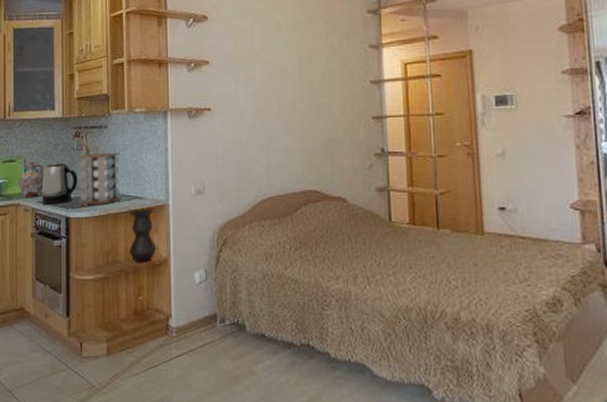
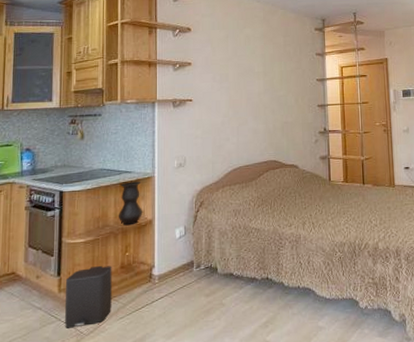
ceramic jug: present [18,163,44,199] -> none [13,146,40,177]
kettle: present [41,162,78,205] -> none [36,145,72,182]
pedal bin: none [74,308,125,380] -> present [64,265,112,328]
spice rack: present [77,145,122,206] -> none [73,130,113,181]

